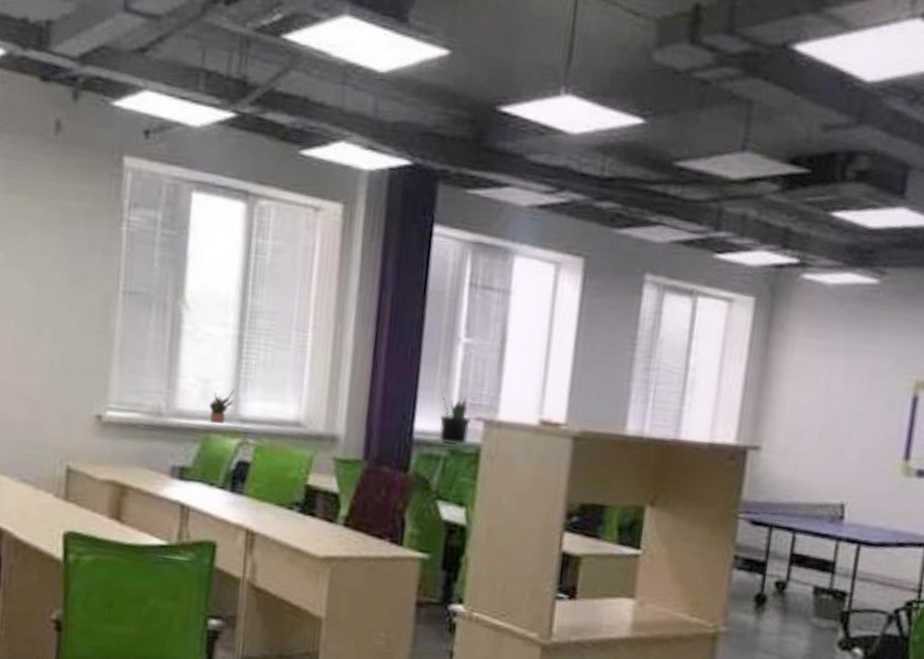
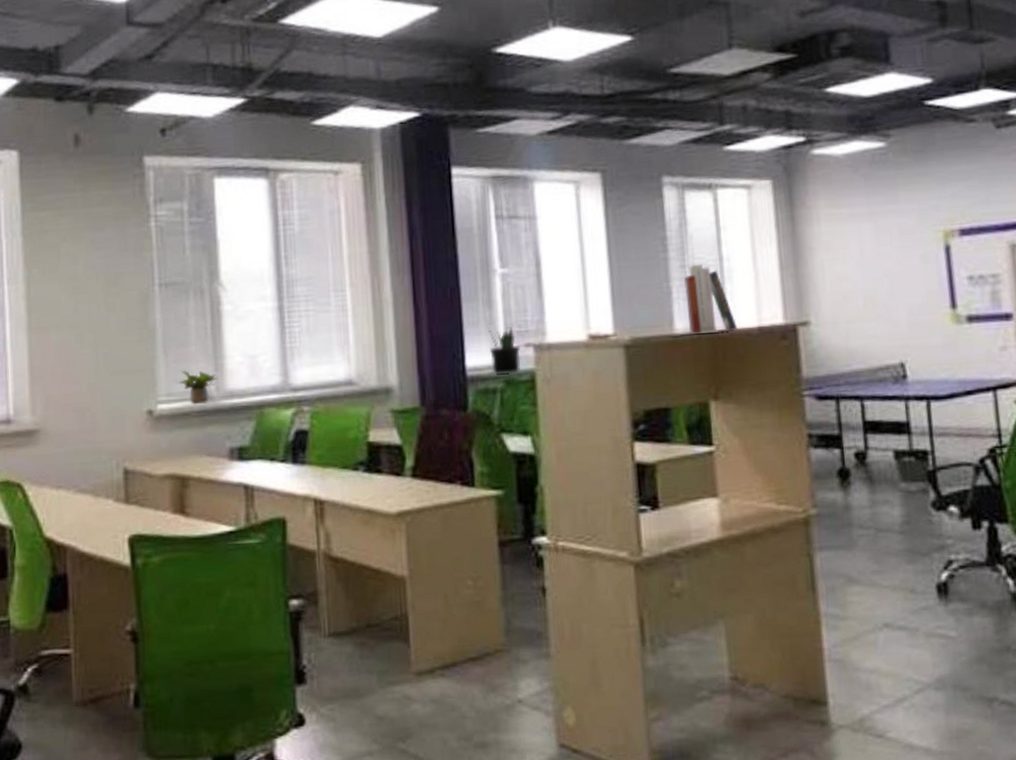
potted plant: none [130,381,169,418] -> present [178,370,218,405]
potted plant: present [208,389,234,424] -> none [258,359,283,398]
books: none [640,369,689,443] -> present [683,263,738,334]

